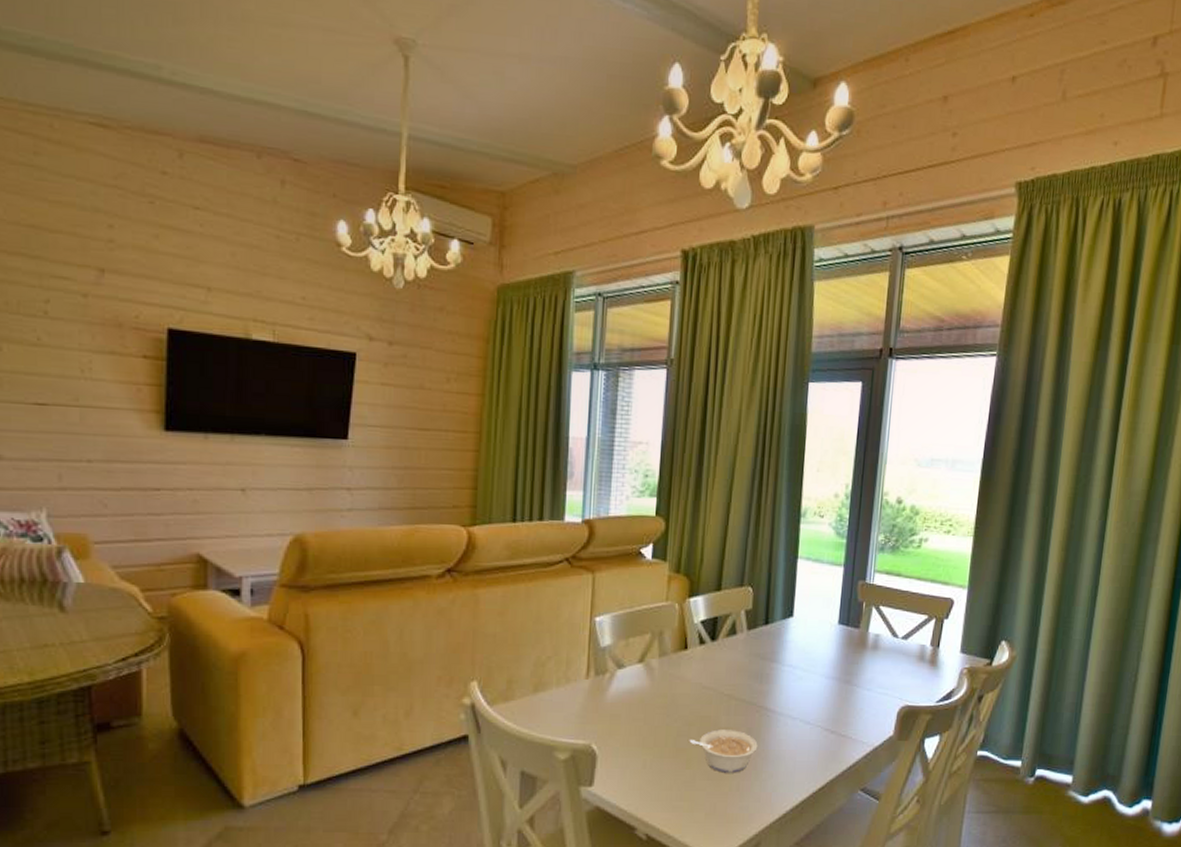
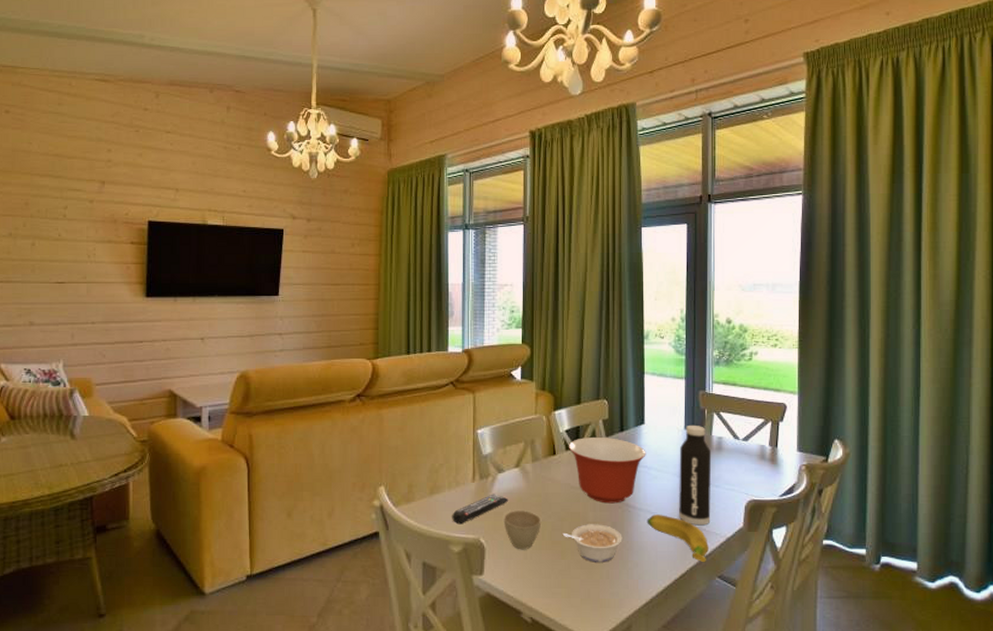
remote control: none [559,693,628,728] -> present [452,494,508,525]
cup: none [620,713,666,758] -> present [503,510,542,550]
mixing bowl: none [702,630,793,707] -> present [568,438,646,504]
banana: none [786,720,853,775] -> present [647,515,708,563]
water bottle: none [824,619,866,733] -> present [679,424,712,526]

